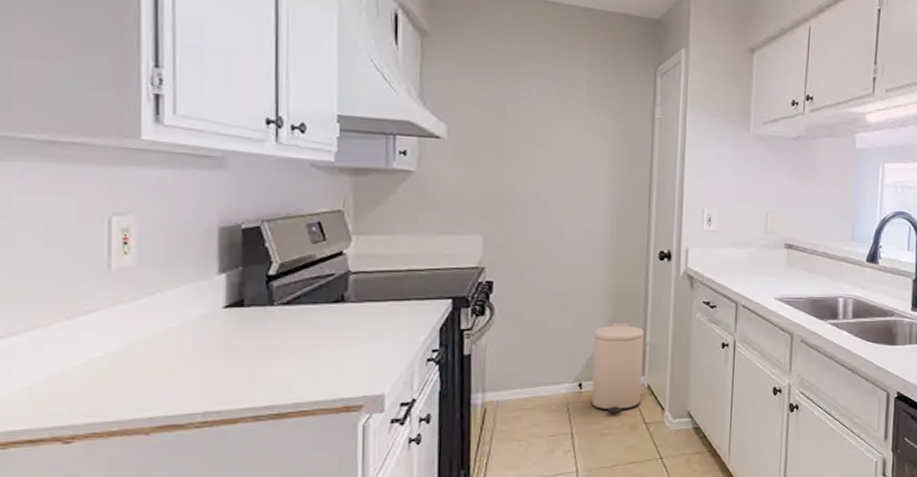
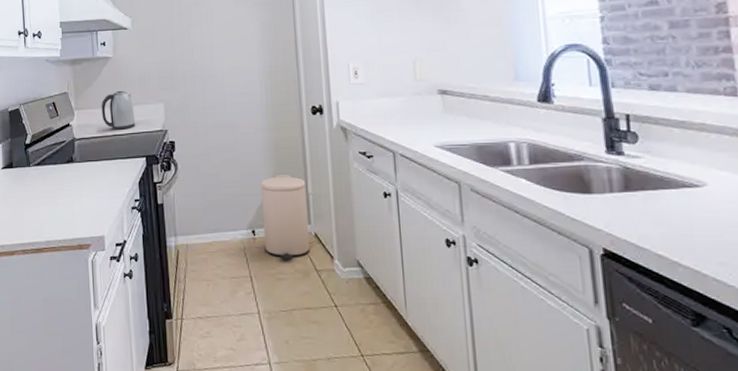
kettle: none [393,214,442,264] -> present [101,90,136,130]

